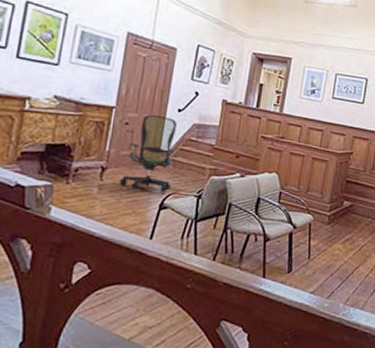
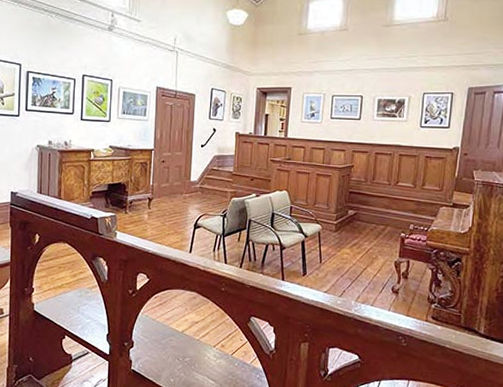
office chair: present [120,114,177,193] -> none [163,152,202,215]

